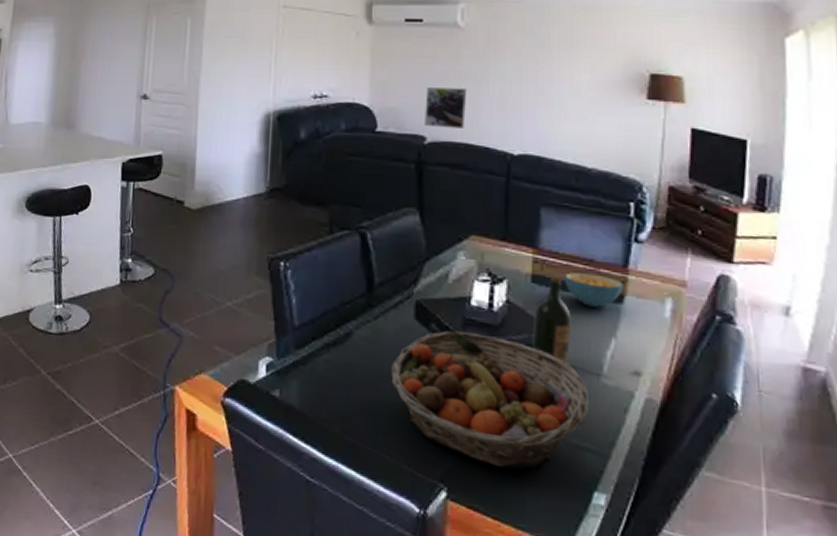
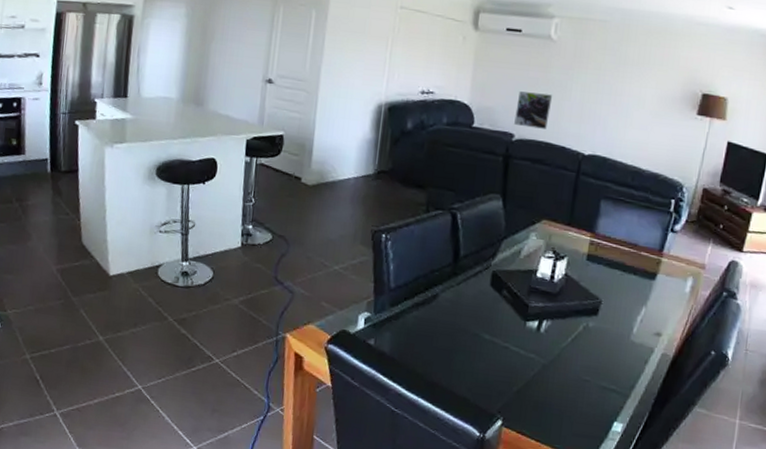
fruit basket: present [391,330,590,470] -> none [466,296,621,405]
wine bottle: present [532,274,572,367] -> none [581,255,615,328]
cereal bowl: present [564,272,623,307] -> none [612,254,658,282]

